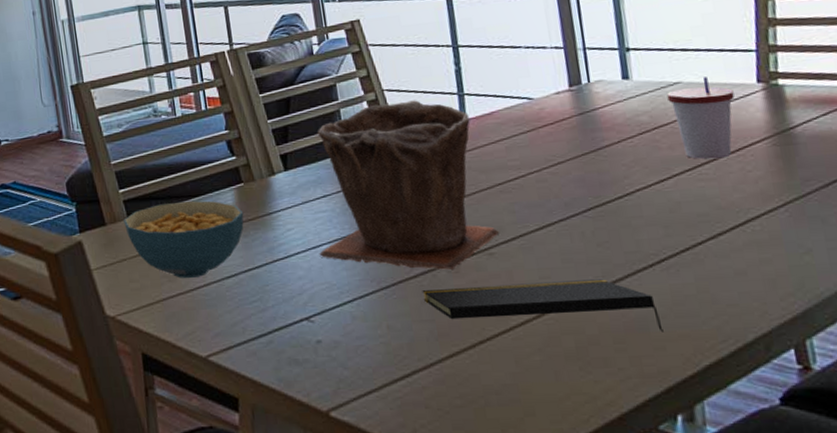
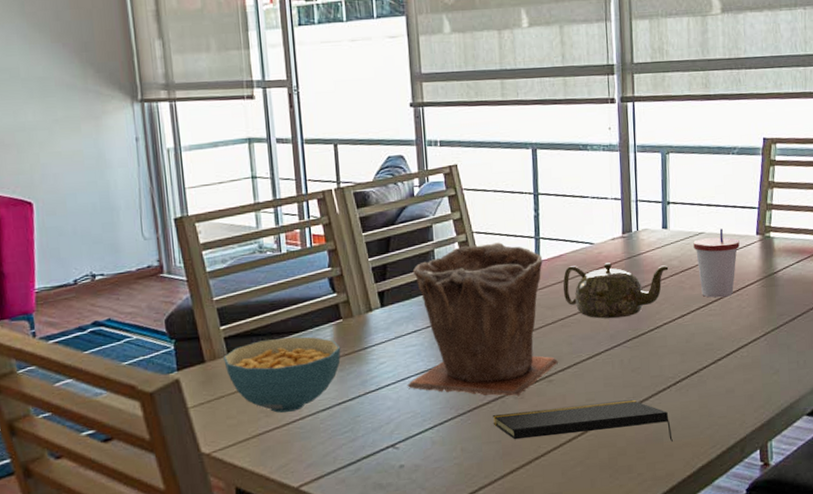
teapot: none [497,120,636,184] -> present [562,263,669,319]

